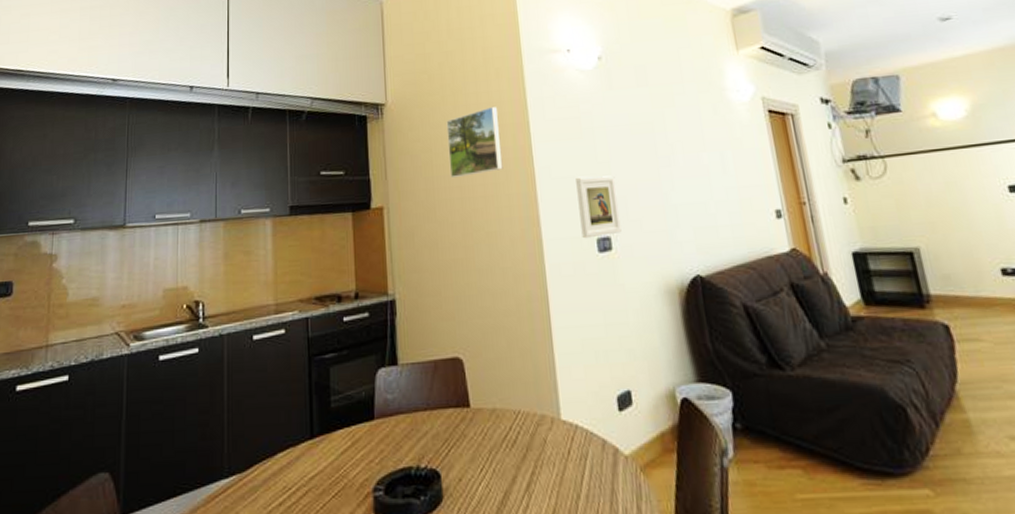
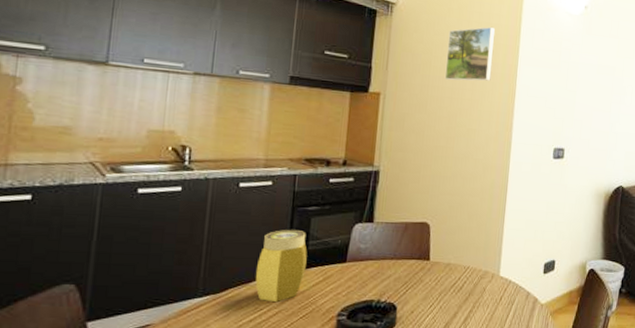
jar: none [279,385,331,478] -> present [255,230,308,302]
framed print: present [576,175,622,239] -> none [543,98,578,147]

